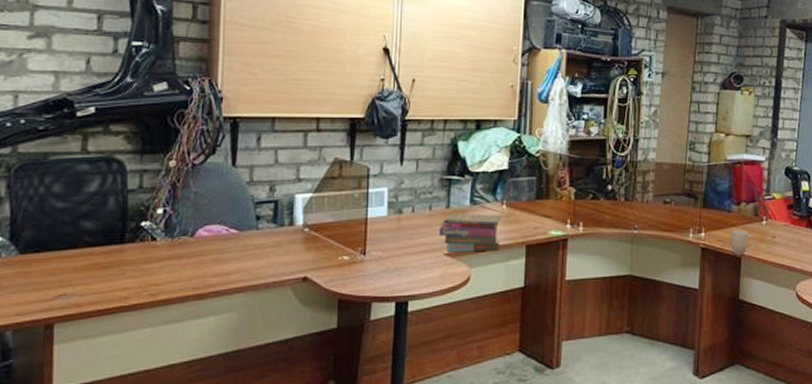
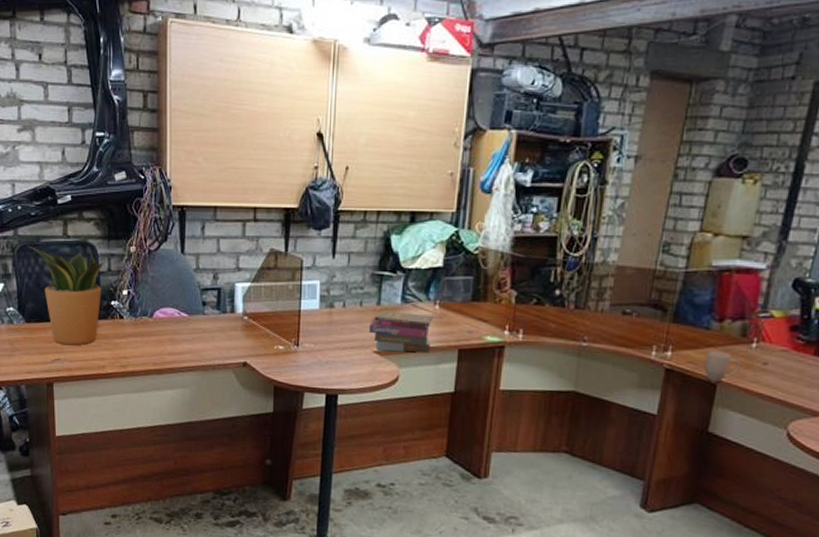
potted plant: none [30,163,139,277] -> present [28,245,107,346]

